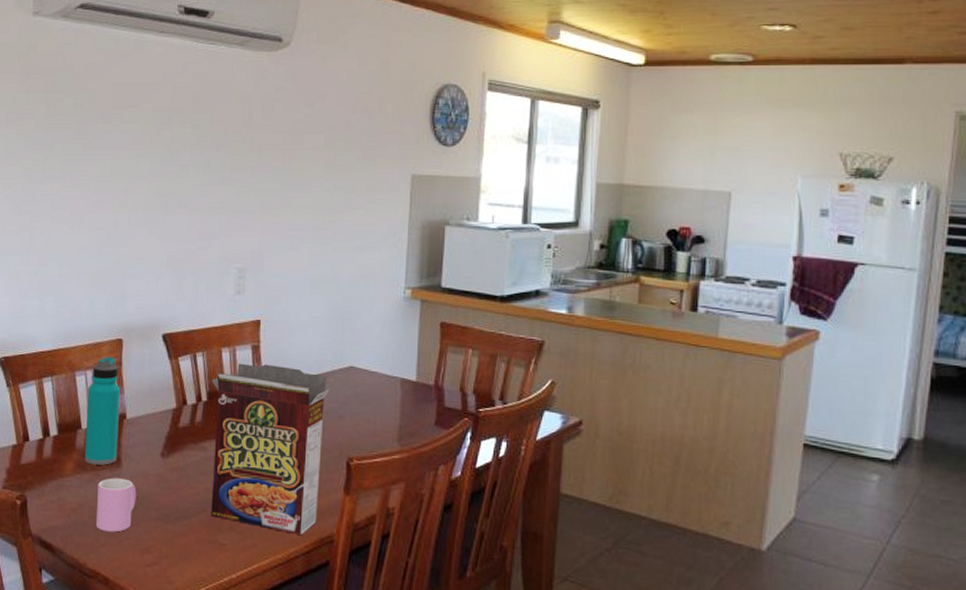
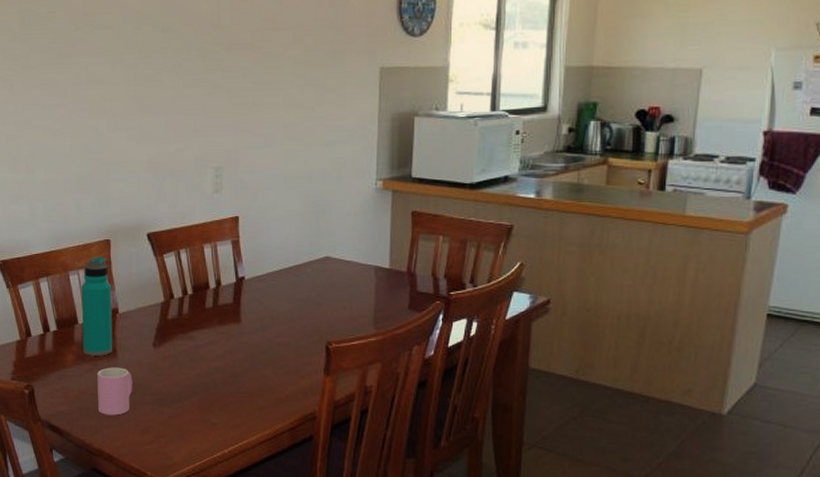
cereal box: present [211,363,330,536] -> none [195,258,308,414]

